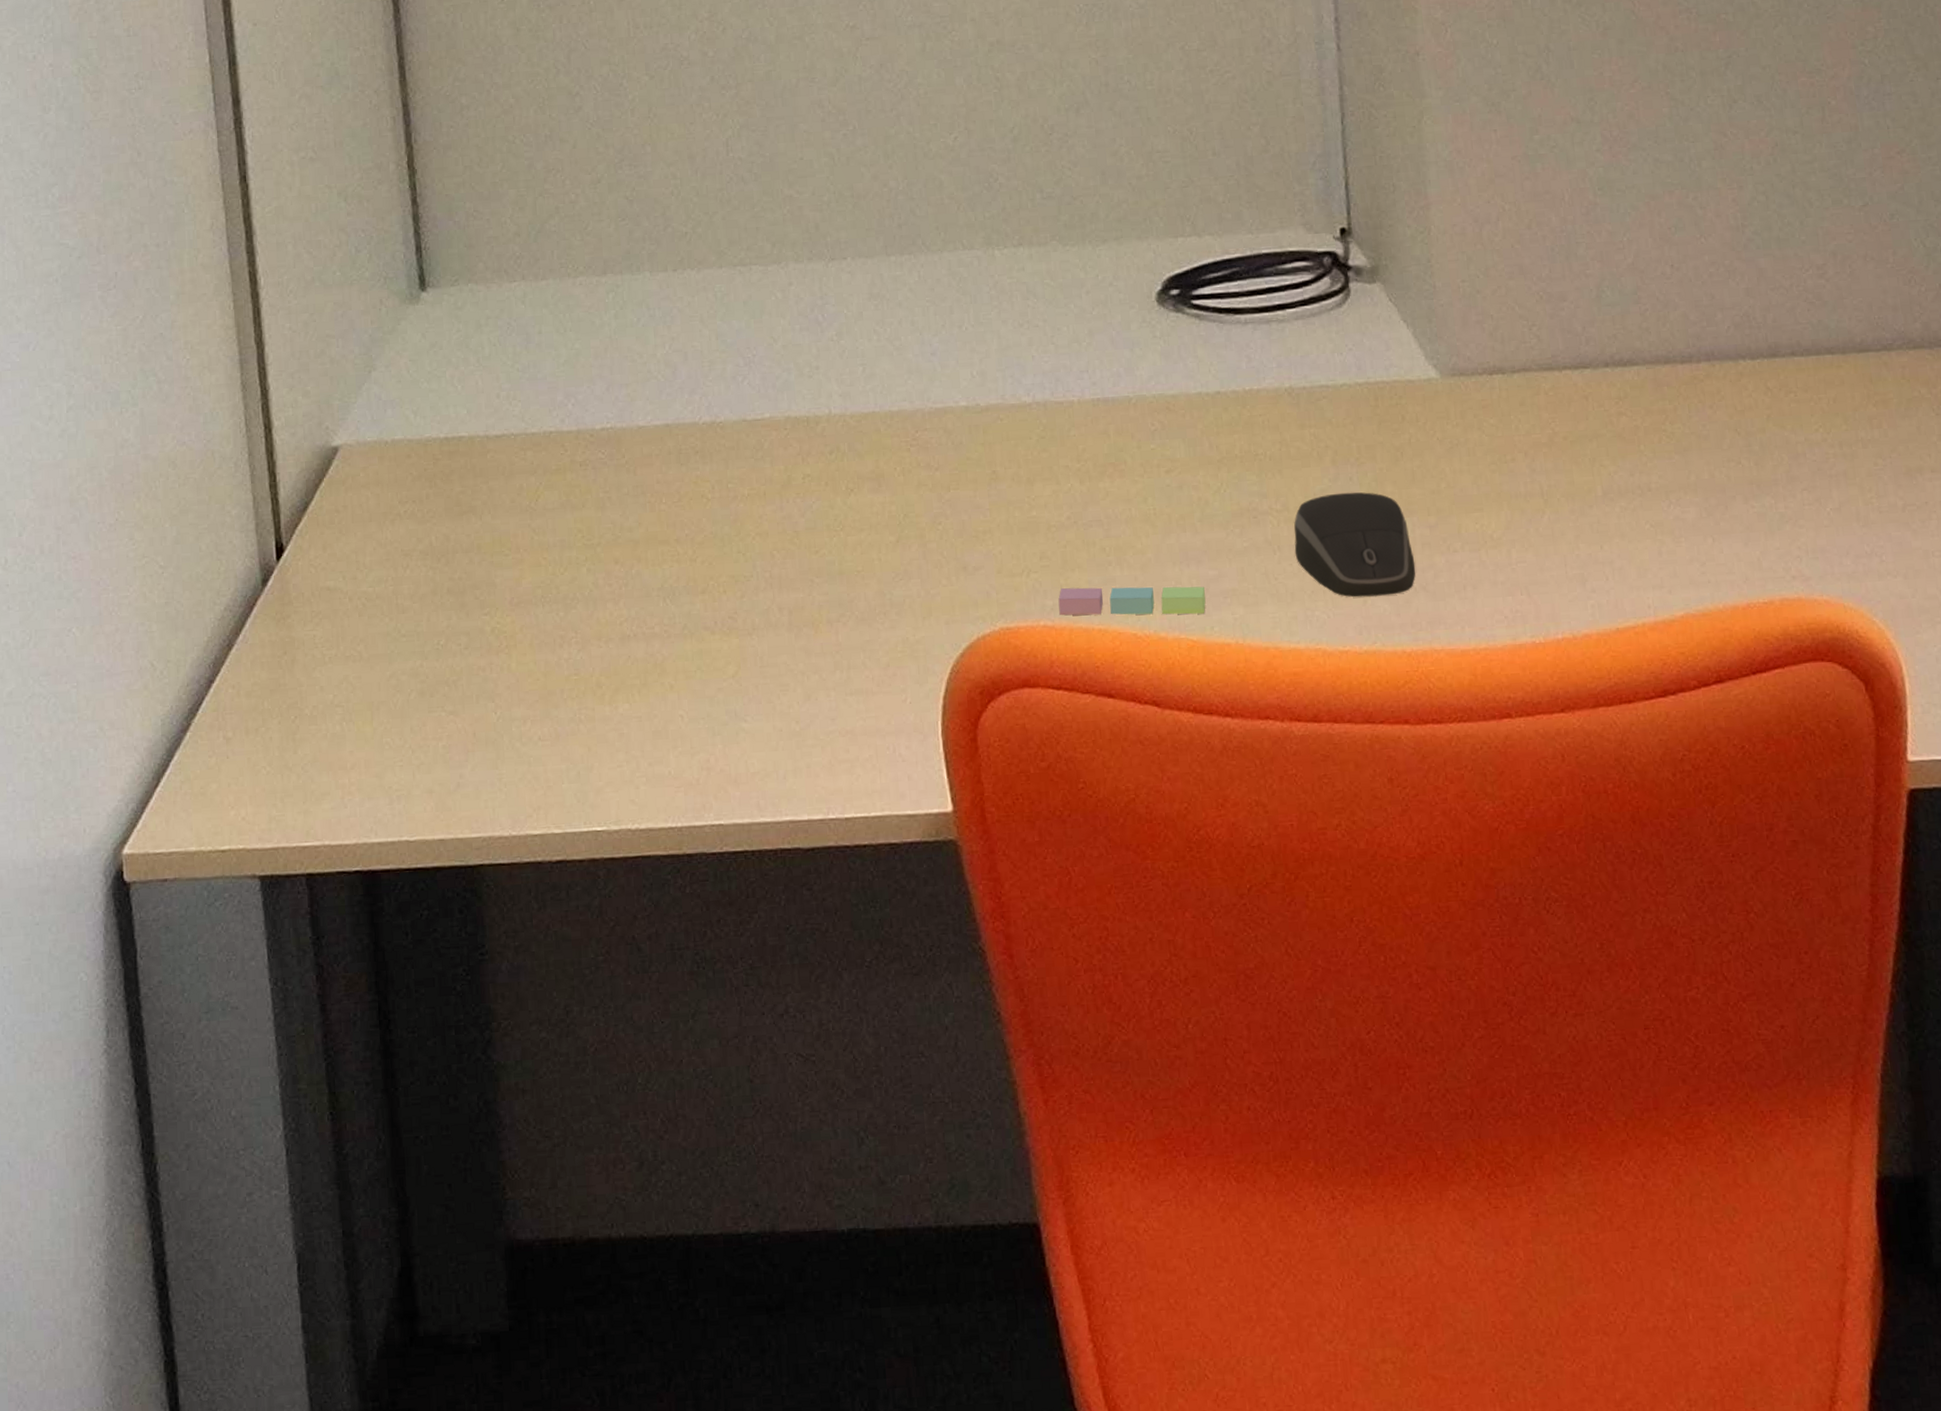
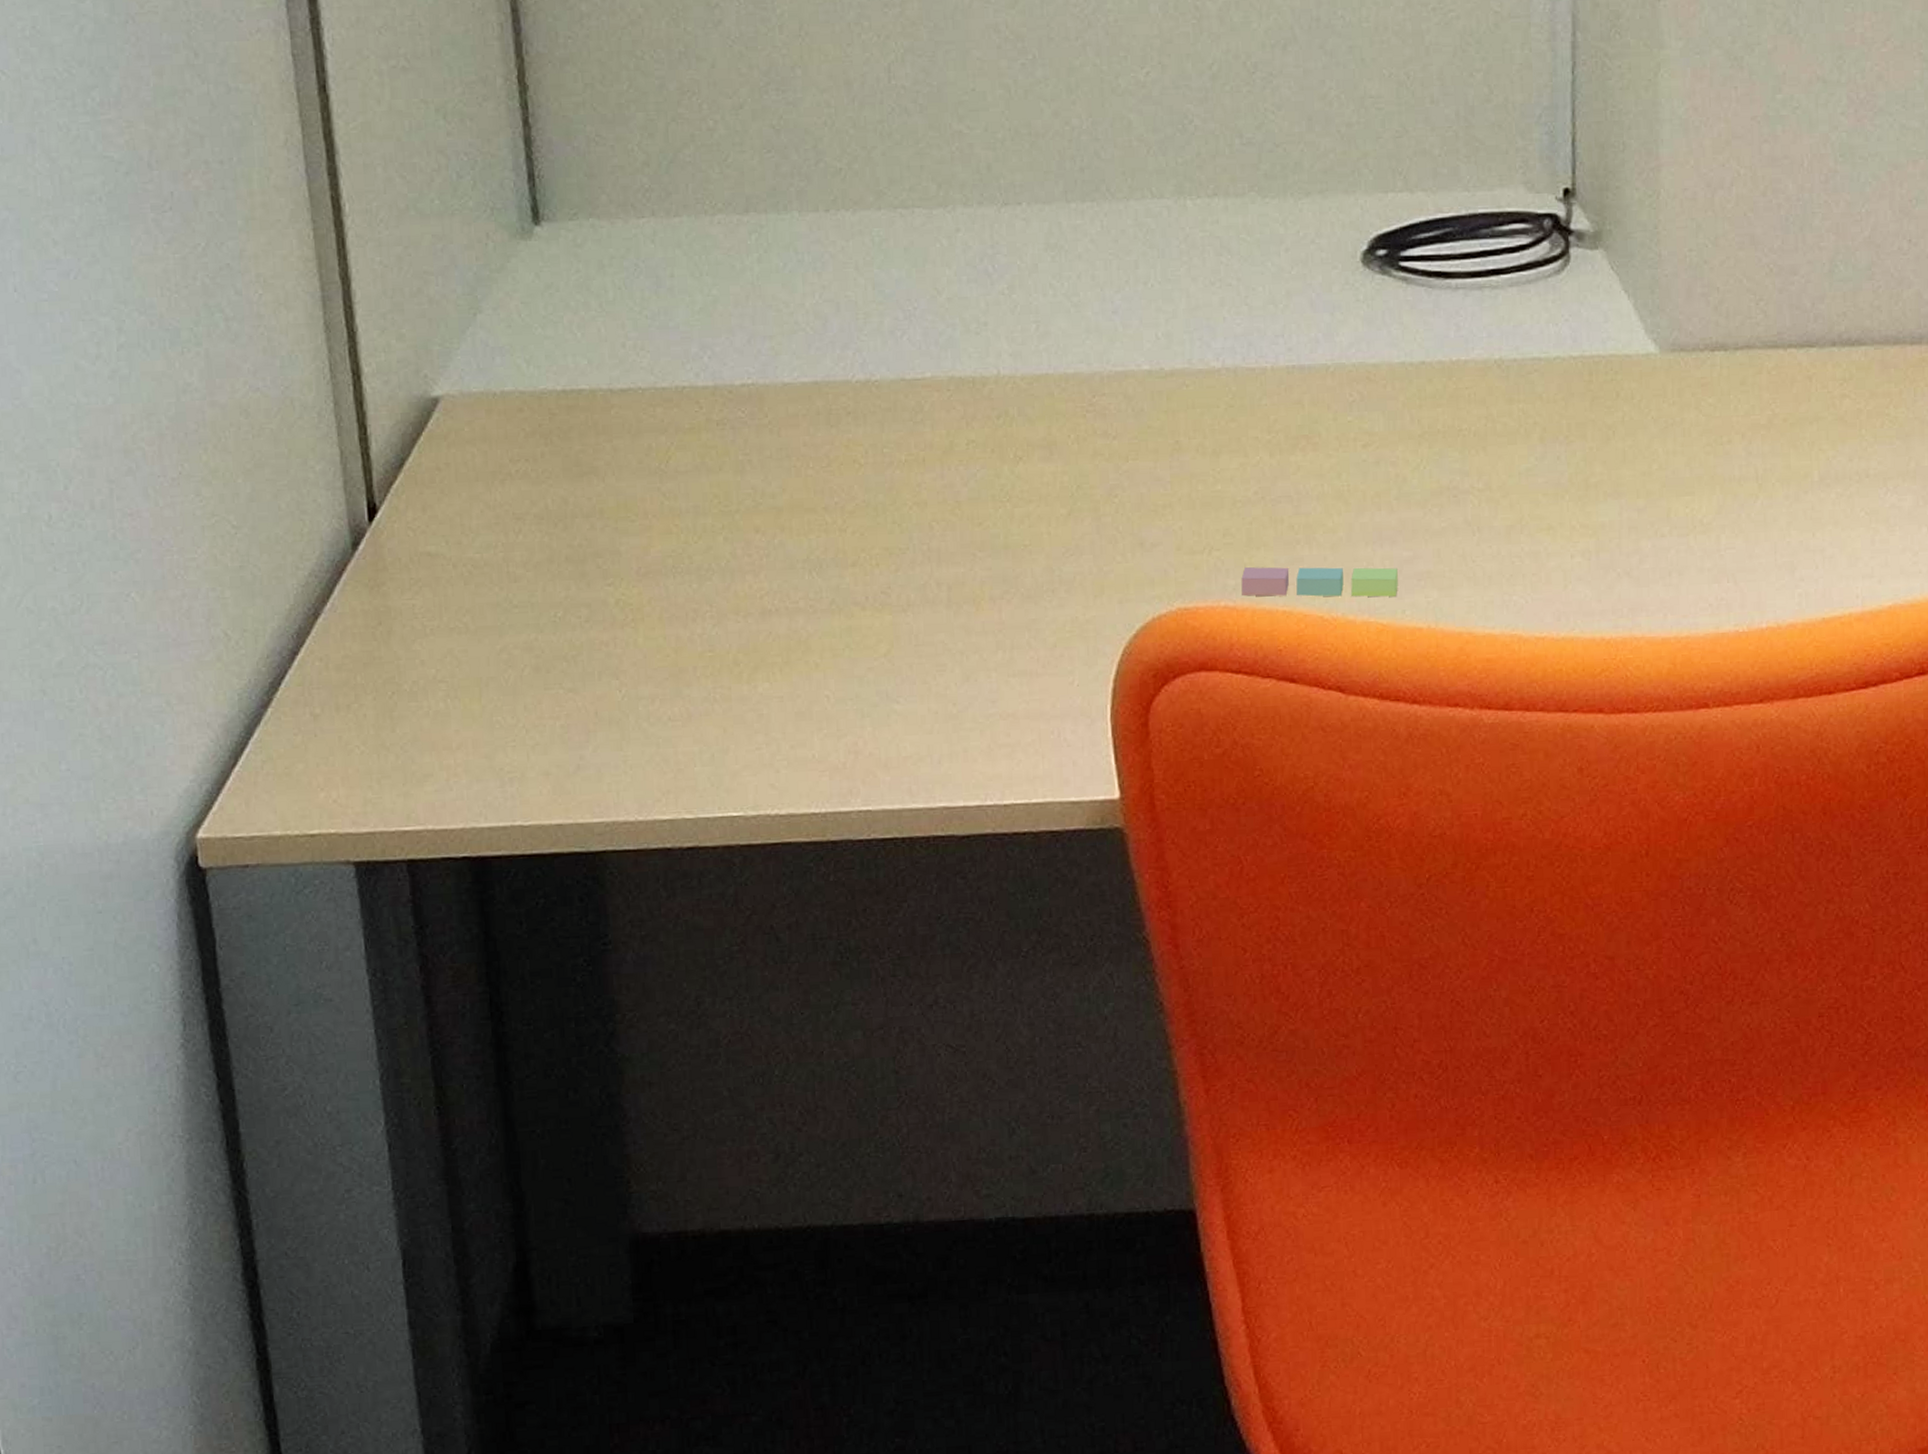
computer mouse: present [1294,492,1416,597] -> none [1495,472,1621,582]

